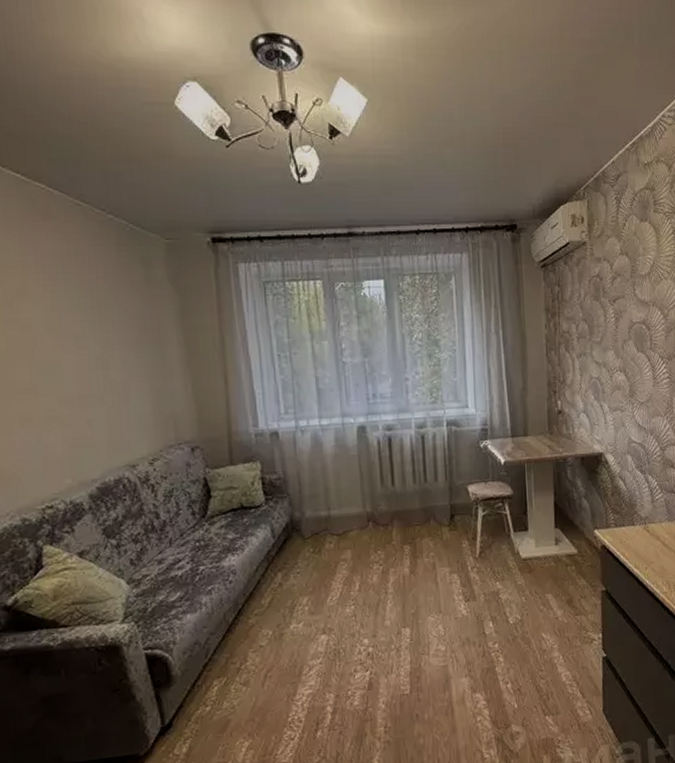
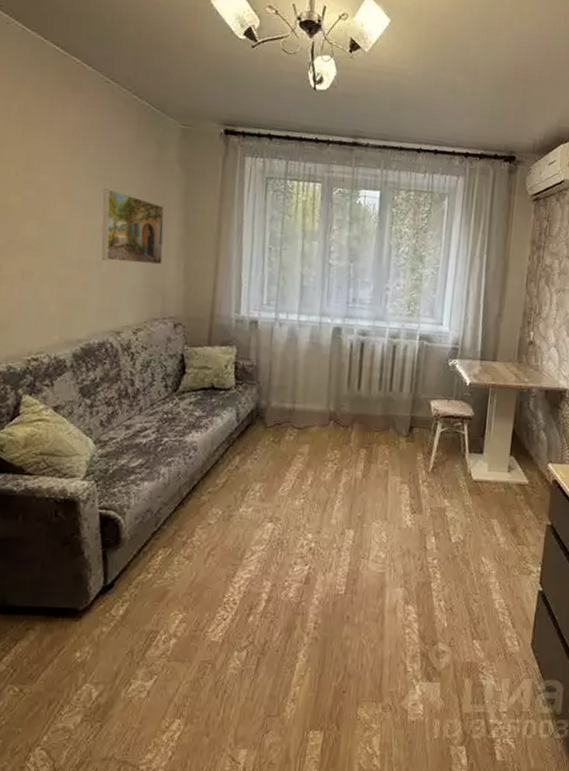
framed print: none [92,317,168,392] -> present [101,188,164,265]

